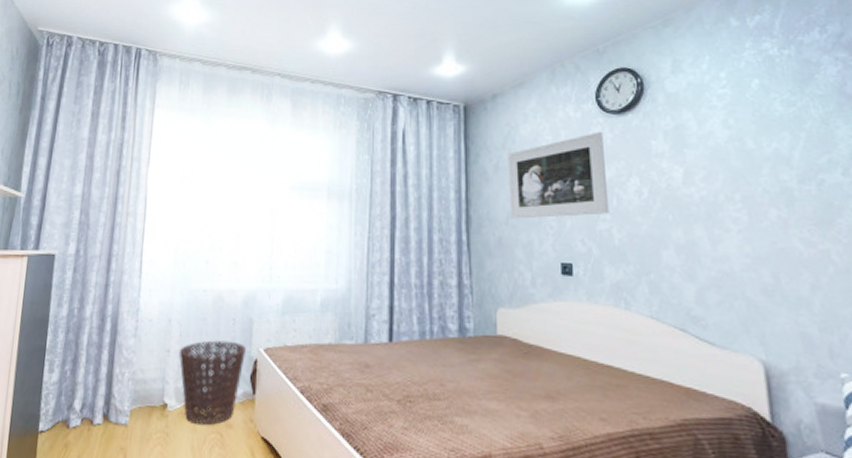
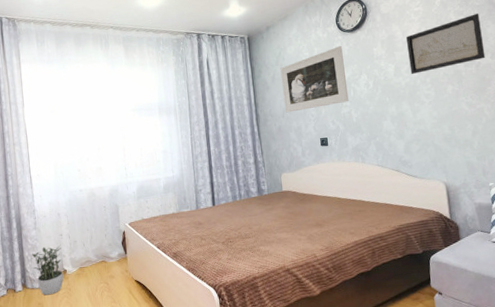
potted plant: none [121,365,166,438] -> present [30,244,63,296]
basket: present [178,340,246,426] -> none [69,221,116,280]
wall art: none [702,105,833,185] -> present [405,12,486,74]

